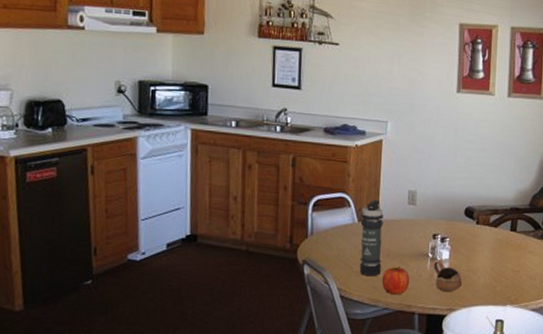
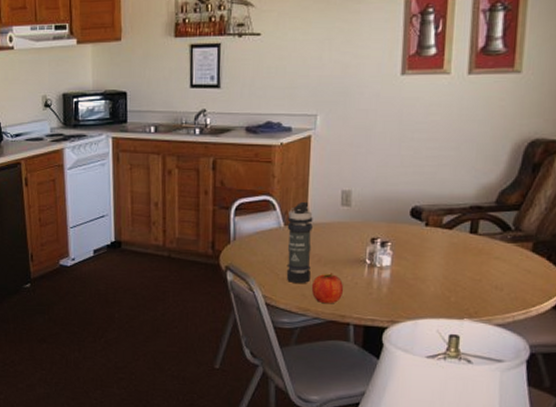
cup: present [433,261,462,291] -> none [371,268,407,302]

